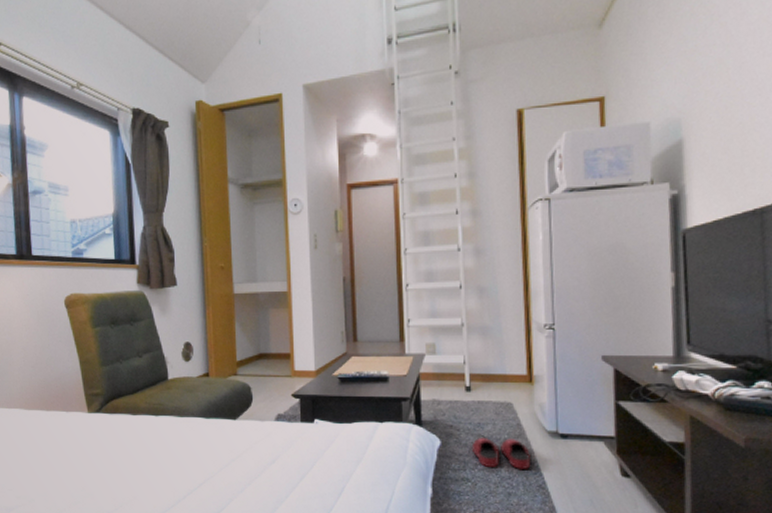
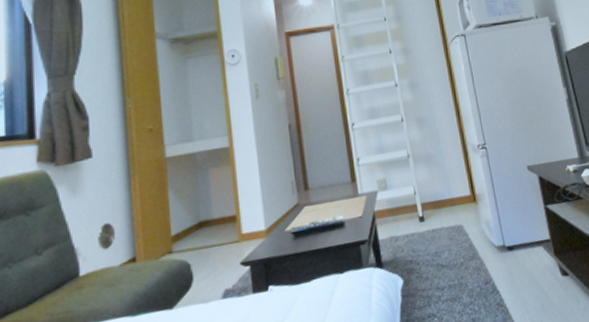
slippers: present [471,438,530,470] -> none [432,260,487,297]

